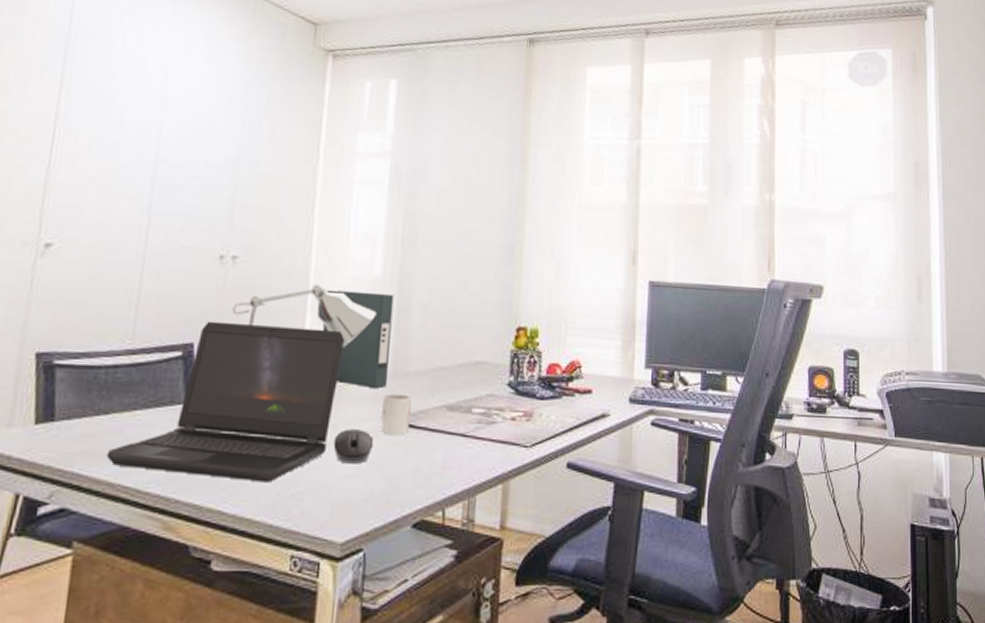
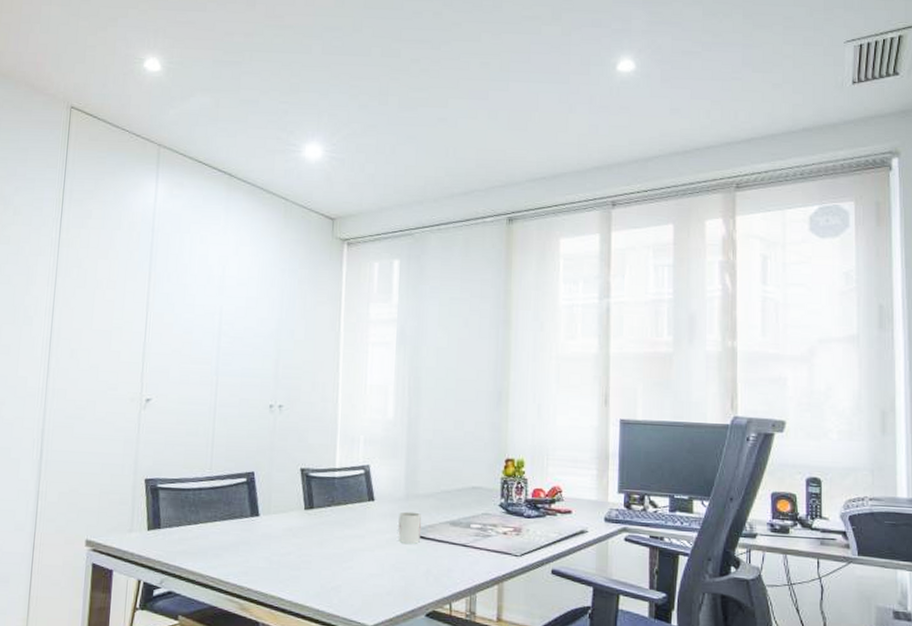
laptop computer: present [106,321,345,483] -> none [197,455,367,578]
desk lamp: present [232,283,376,347] -> none [281,425,391,475]
binder: present [323,289,394,388] -> none [350,430,404,507]
computer mouse: present [333,429,374,464] -> none [362,539,393,566]

